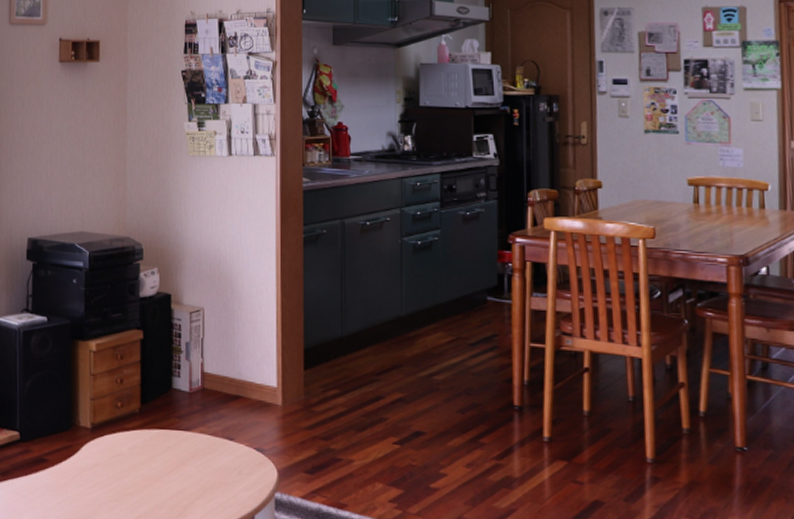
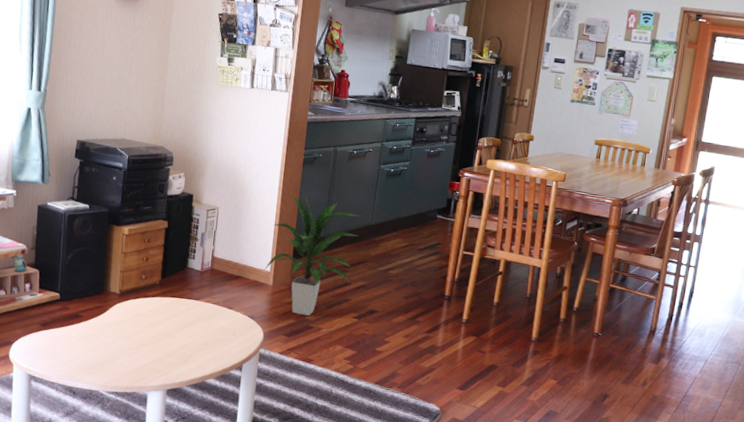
indoor plant: none [269,282,386,444] -> present [264,192,360,316]

